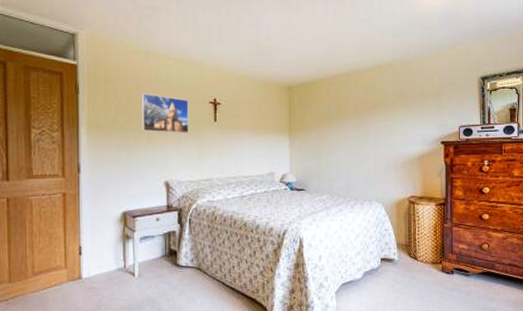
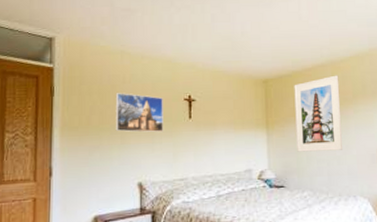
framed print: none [317,84,362,158] -> present [294,75,343,152]

